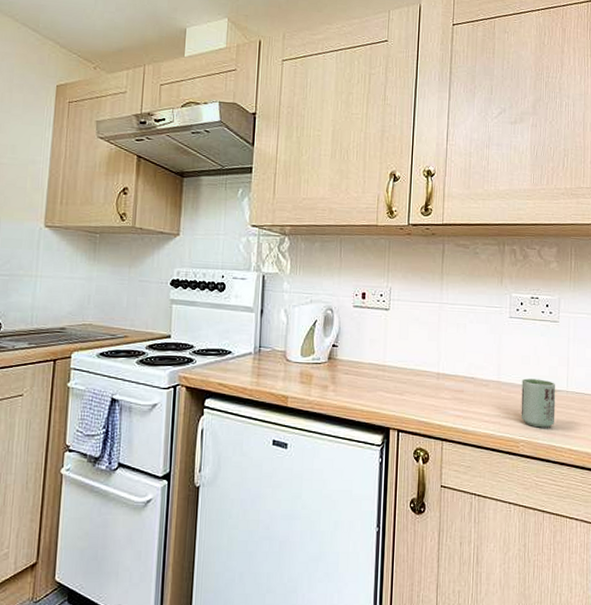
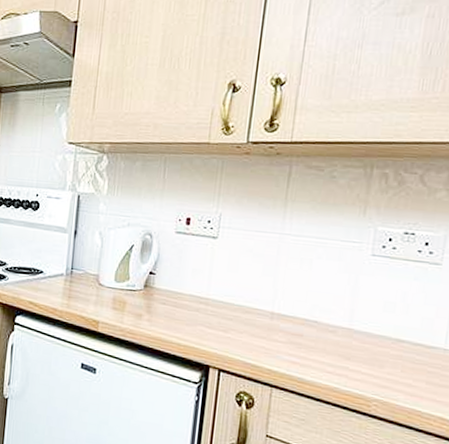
cup: present [521,378,556,428] -> none [376,328,429,389]

